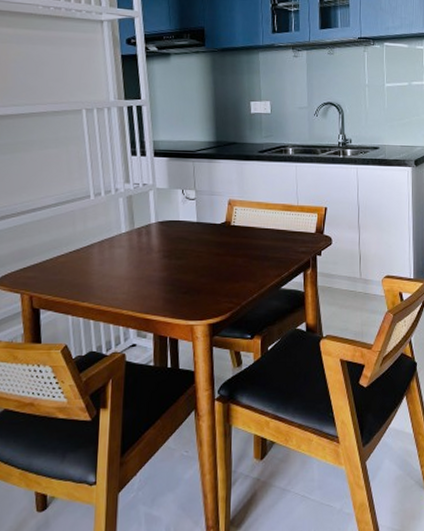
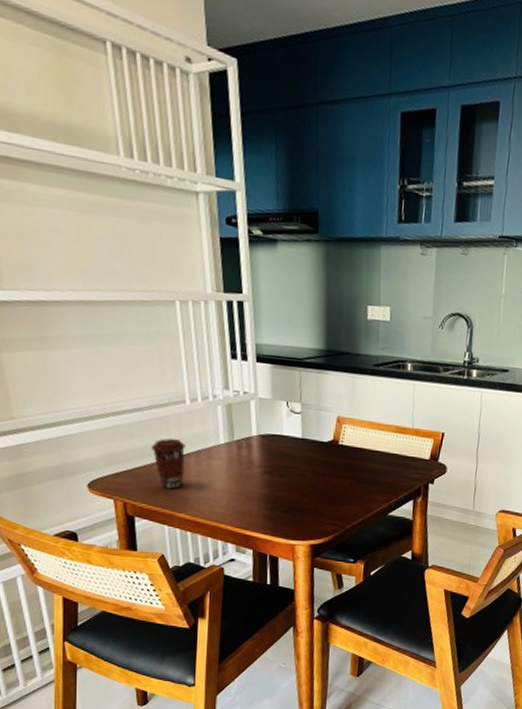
coffee cup: none [57,232,90,280] -> present [151,438,185,490]

